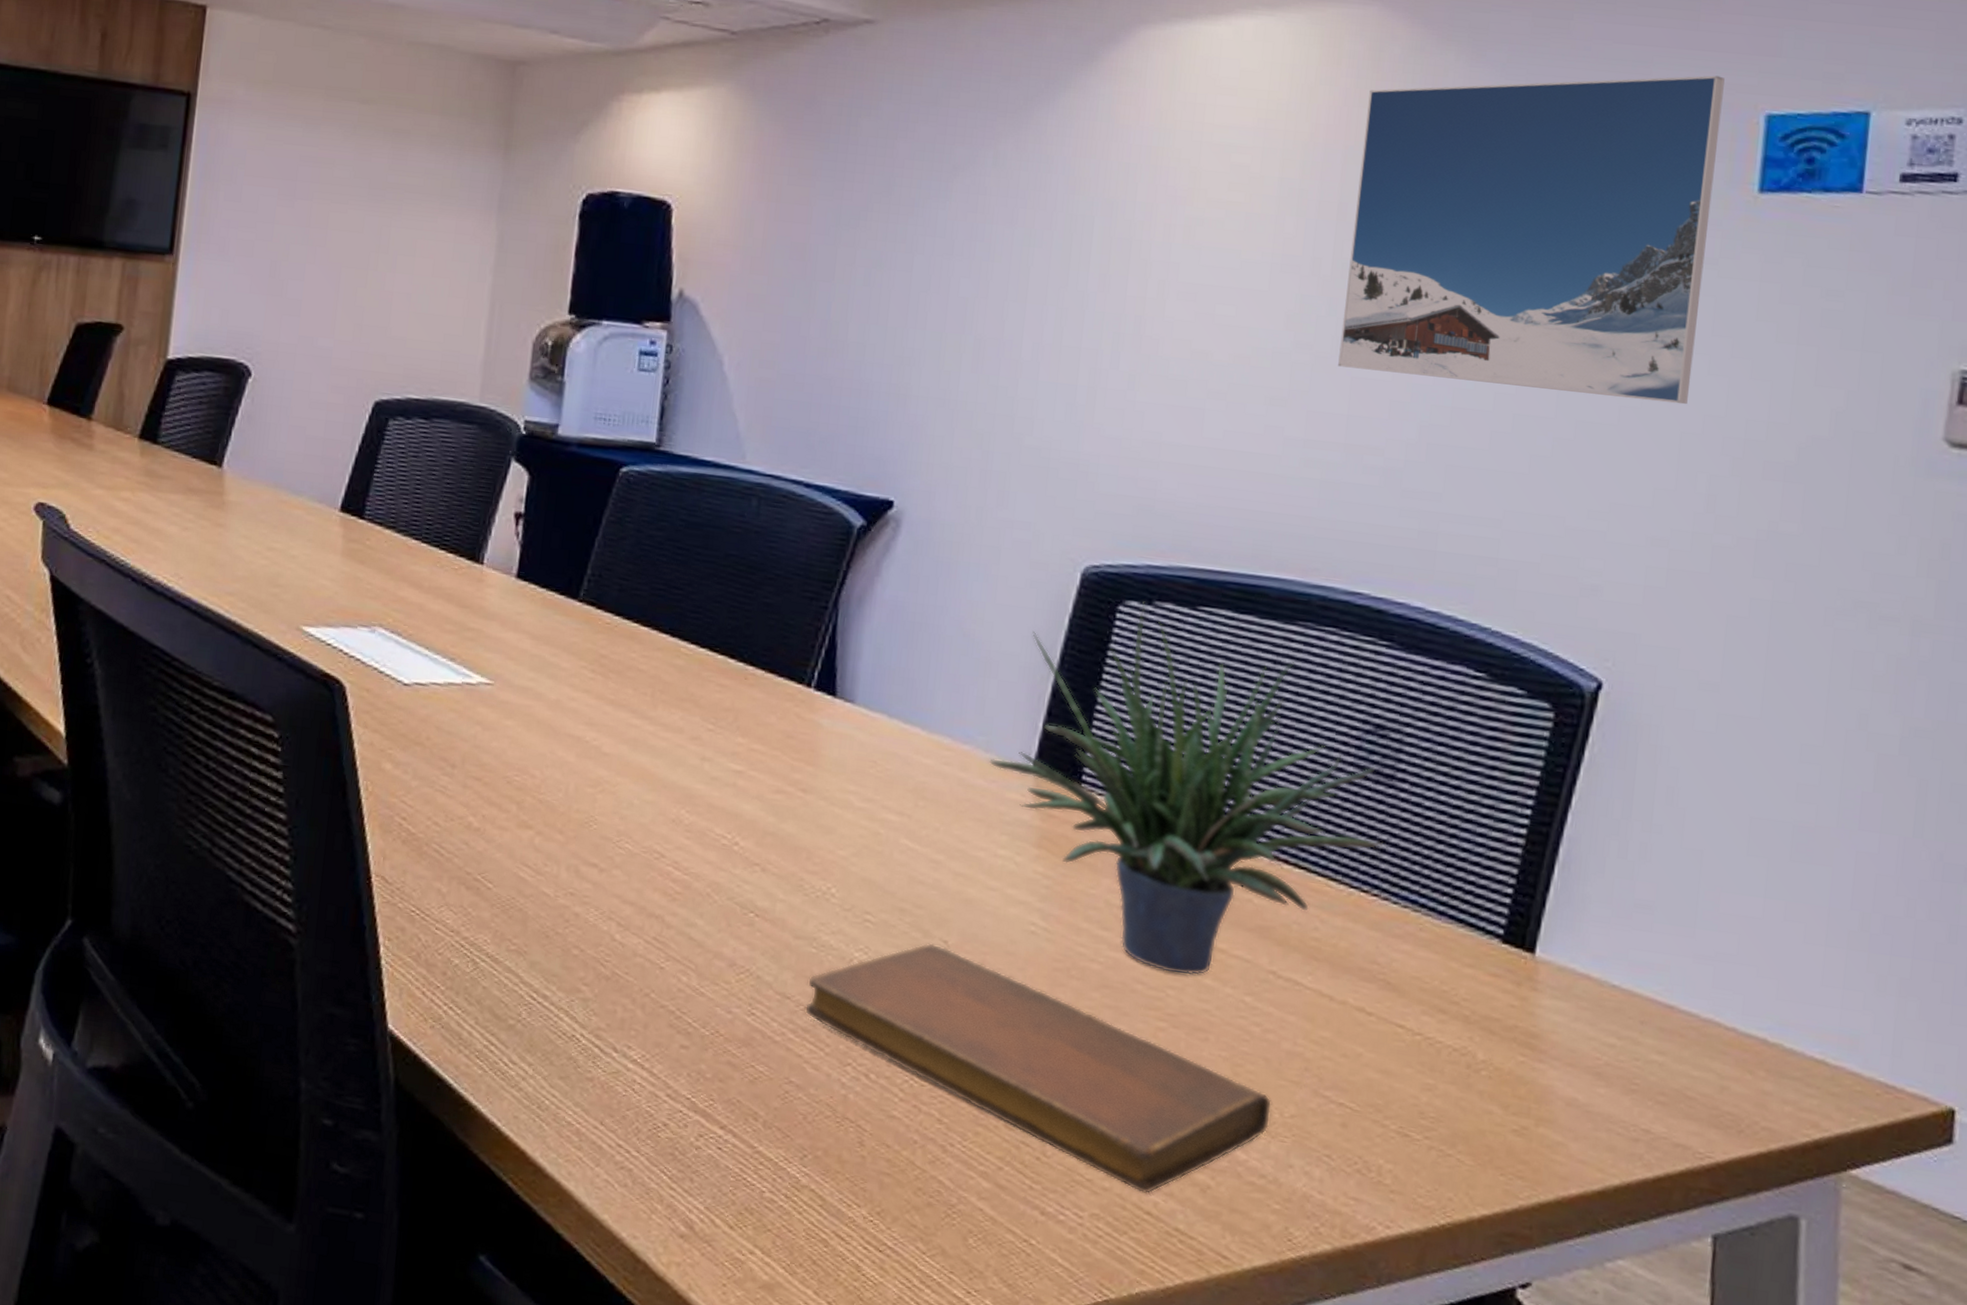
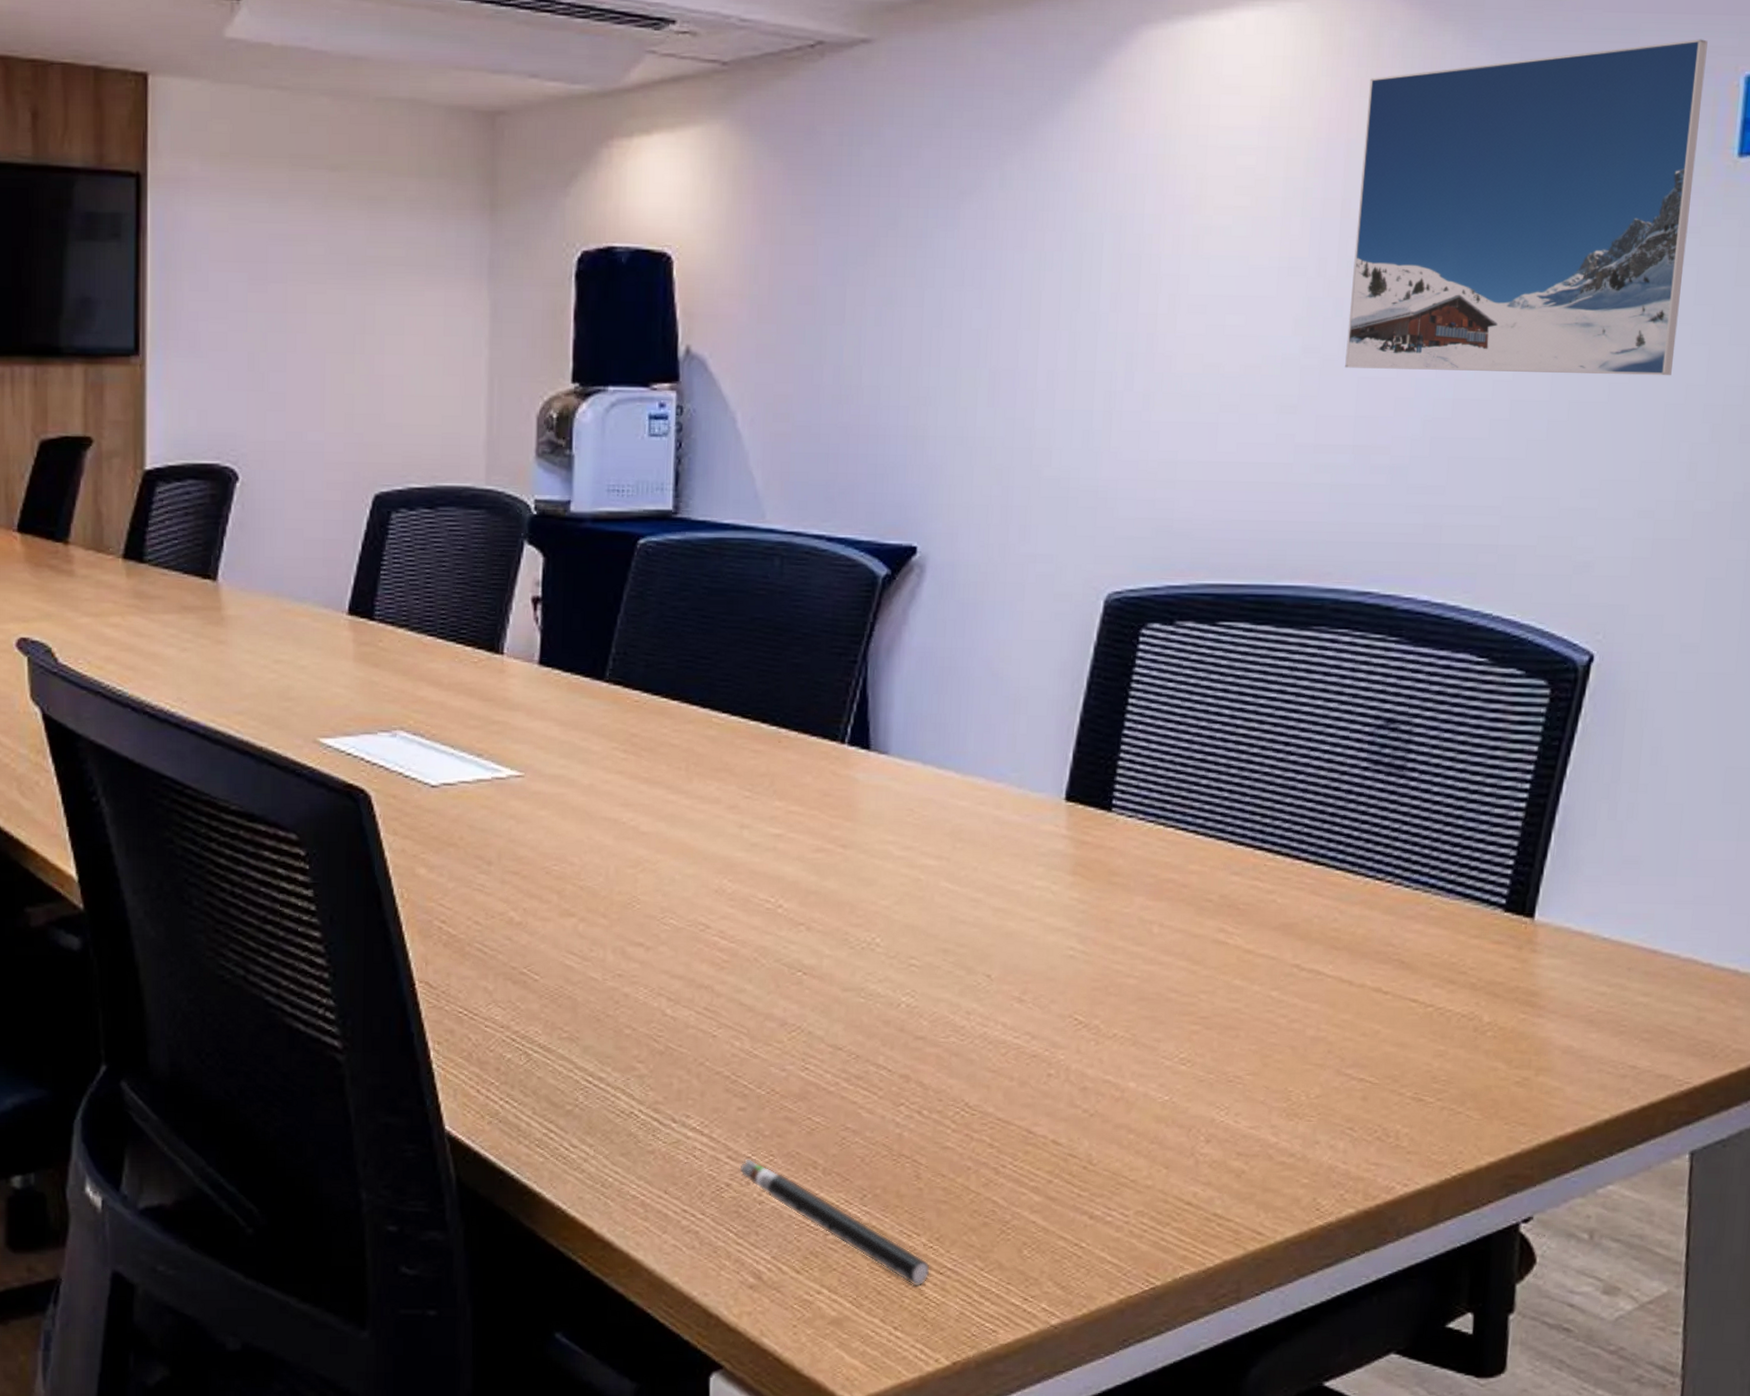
electrical cable: none [678,1100,870,1263] -> present [739,1160,931,1288]
notebook: present [806,943,1272,1194] -> none [857,979,1299,1186]
potted plant: present [989,601,1383,976] -> none [1023,622,1395,979]

